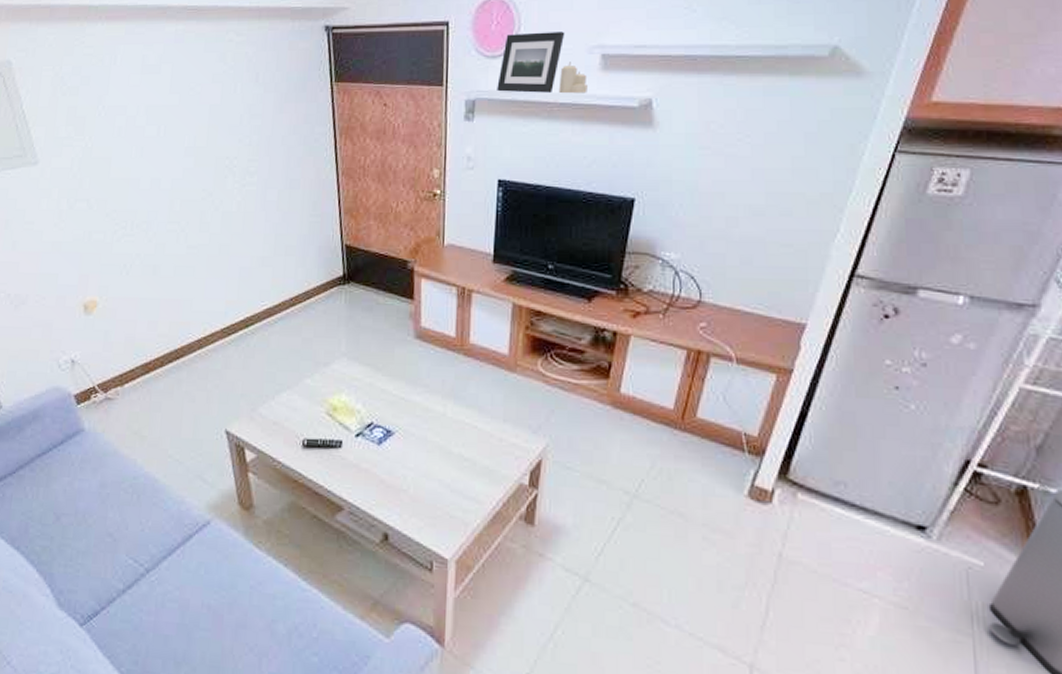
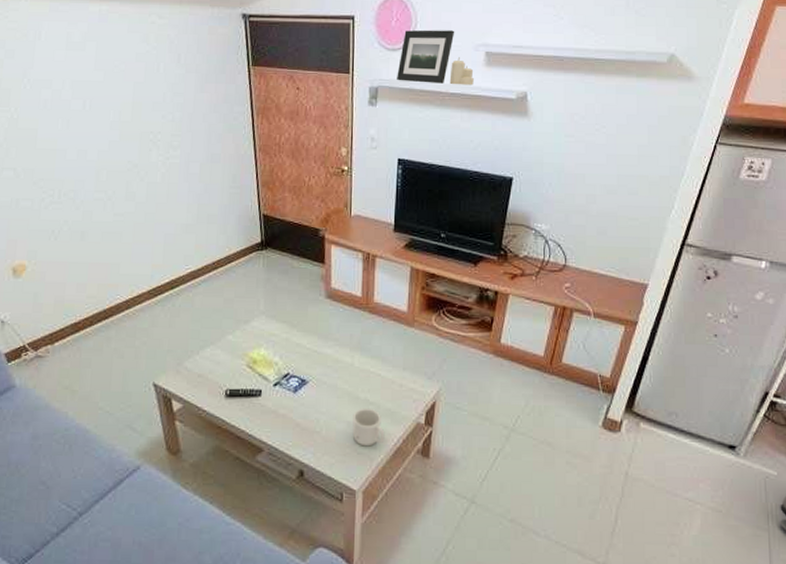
mug: none [444,464,482,510] -> present [352,408,385,447]

